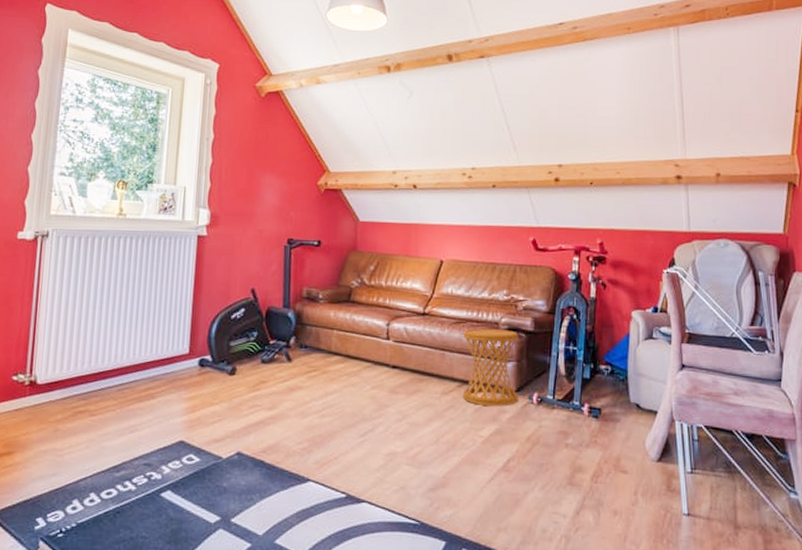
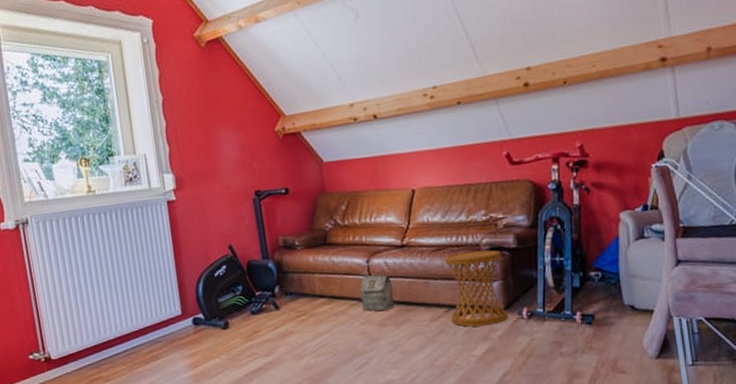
bag: none [375,338,409,378] -> present [360,274,395,312]

